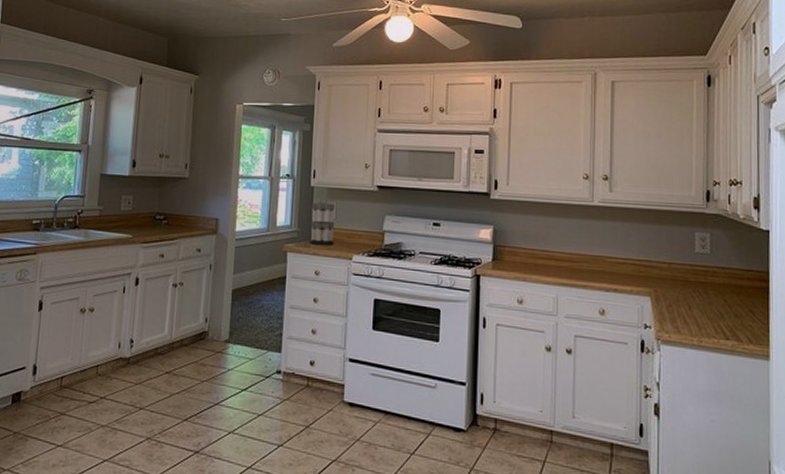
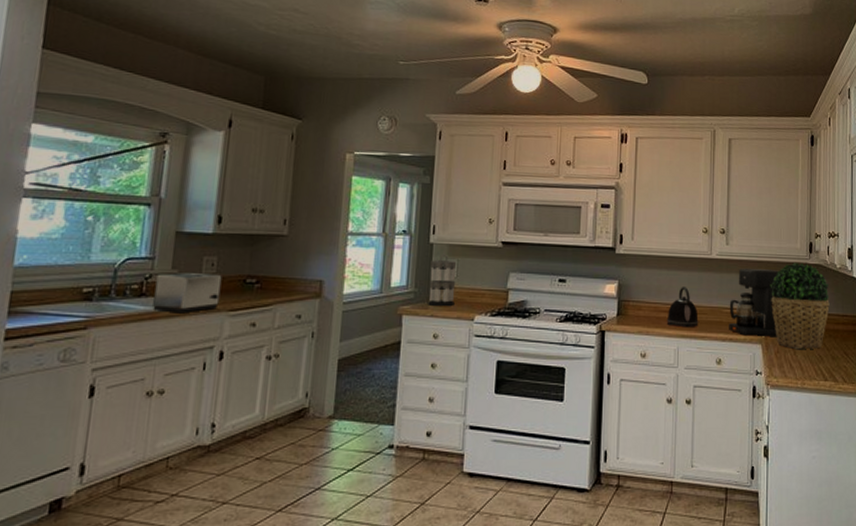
toaster: none [84,208,137,244] -> present [152,272,222,314]
kettle: none [544,234,579,276] -> present [666,287,699,328]
coffee maker: none [613,217,671,291] -> present [729,269,779,338]
potted plant: none [660,212,731,305] -> present [770,263,830,350]

